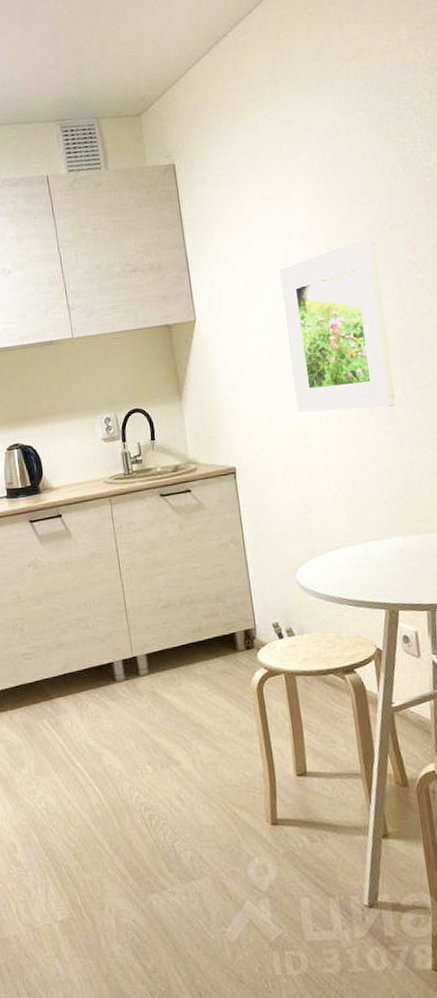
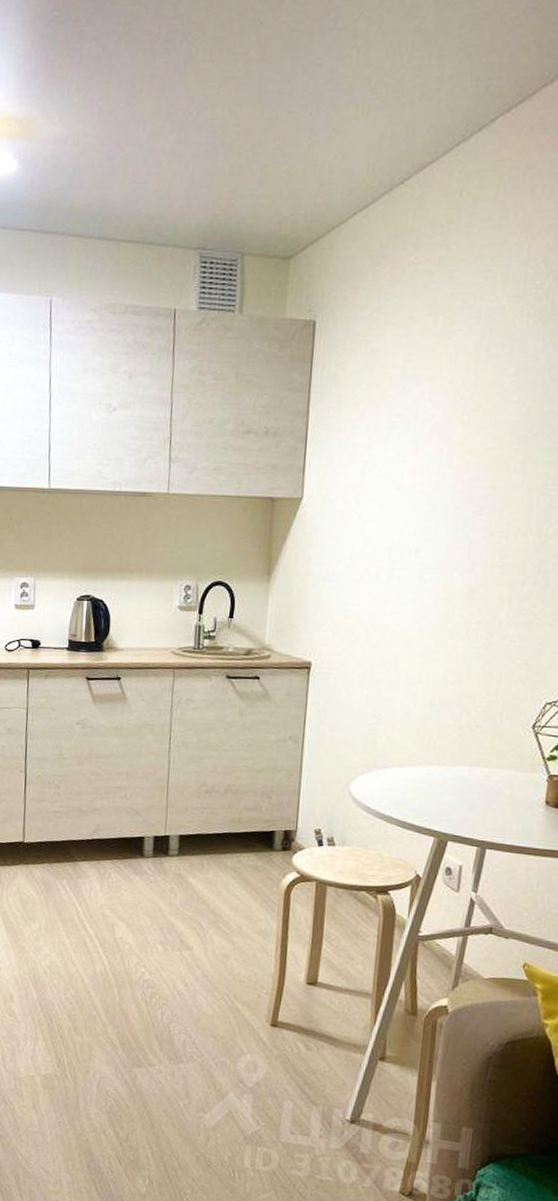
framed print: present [279,236,396,414] -> none [389,440,516,629]

